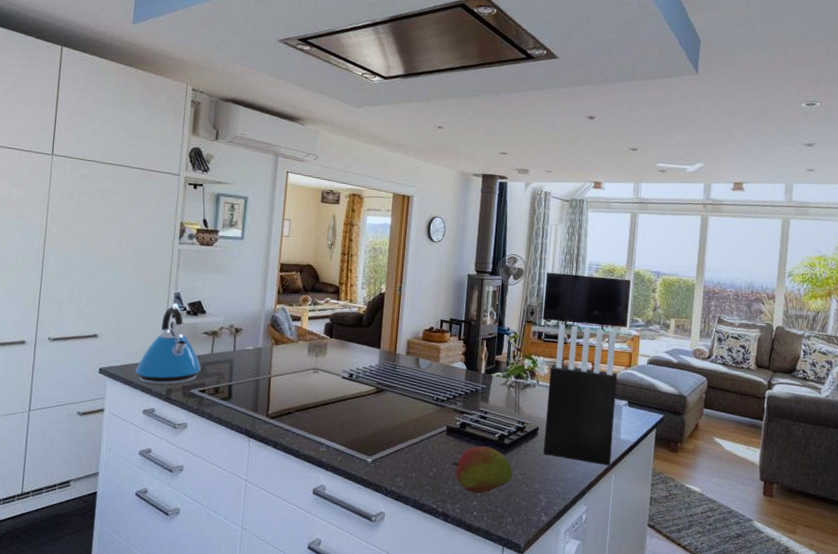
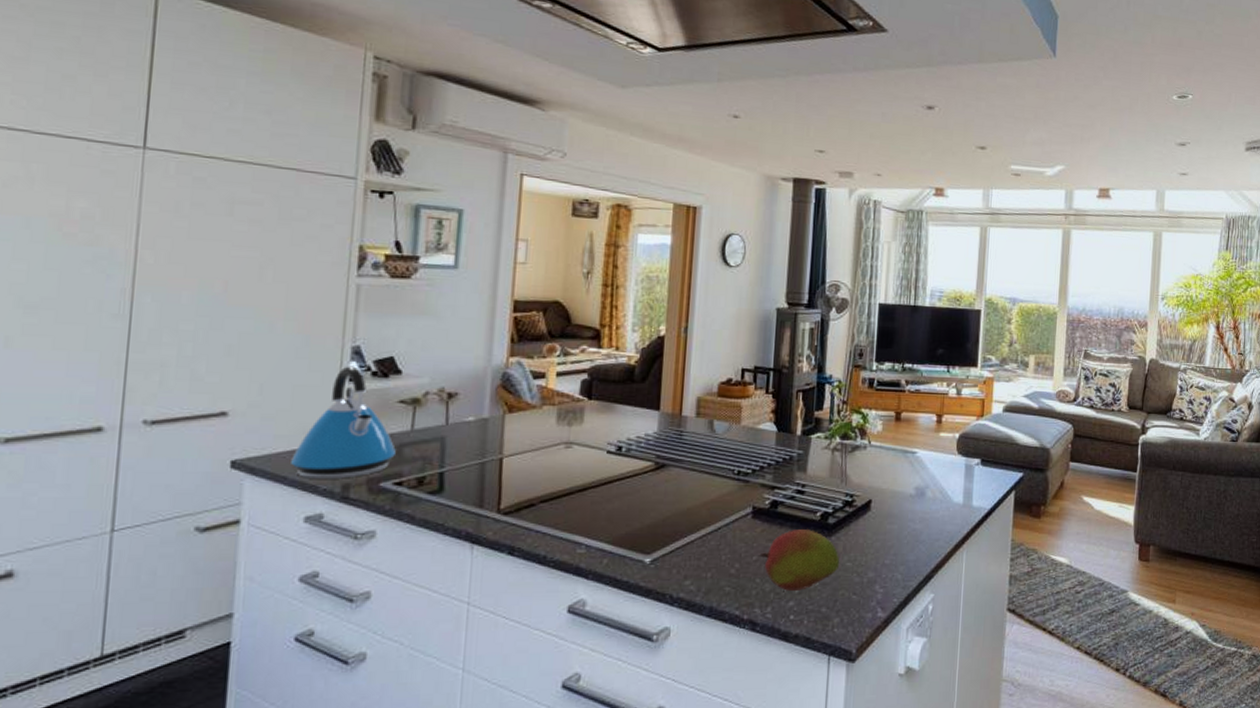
knife block: present [543,324,618,466] -> none [878,367,968,541]

